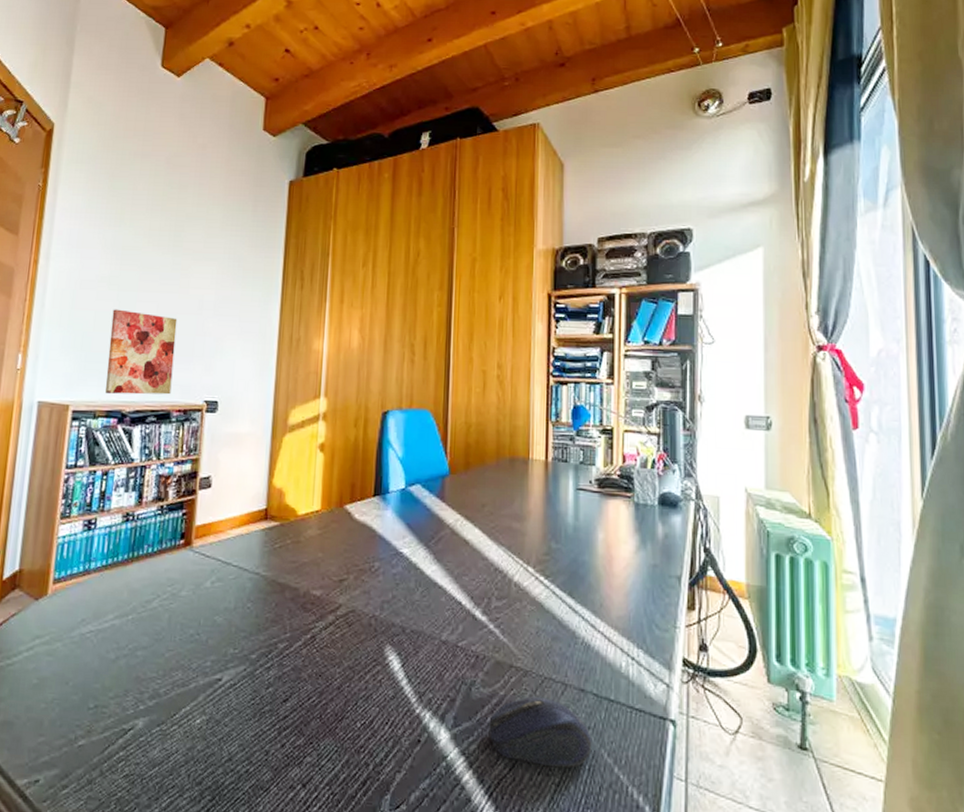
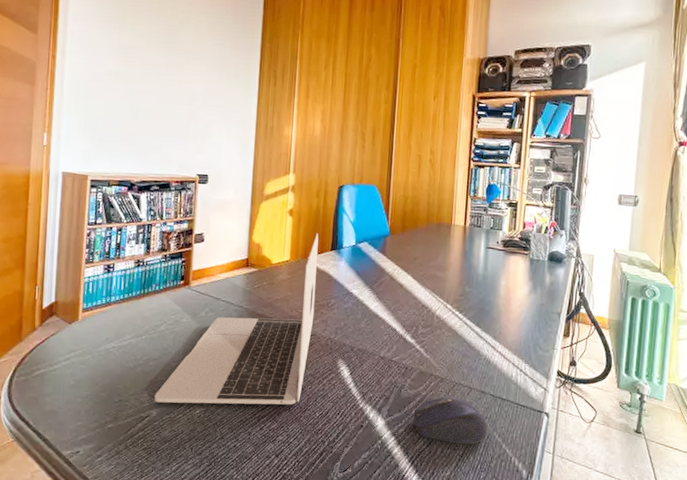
wall art: present [105,309,177,395] -> none [116,98,174,169]
laptop: none [141,473,358,711] -> present [154,233,319,405]

